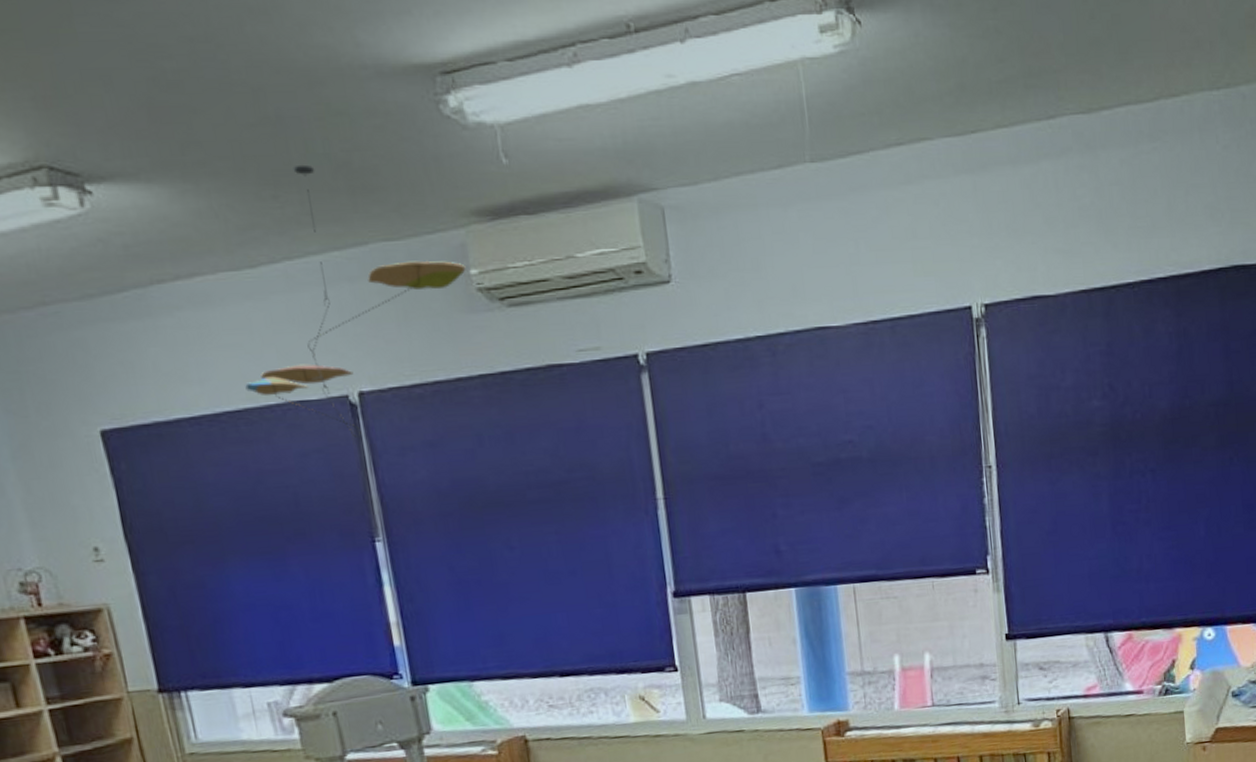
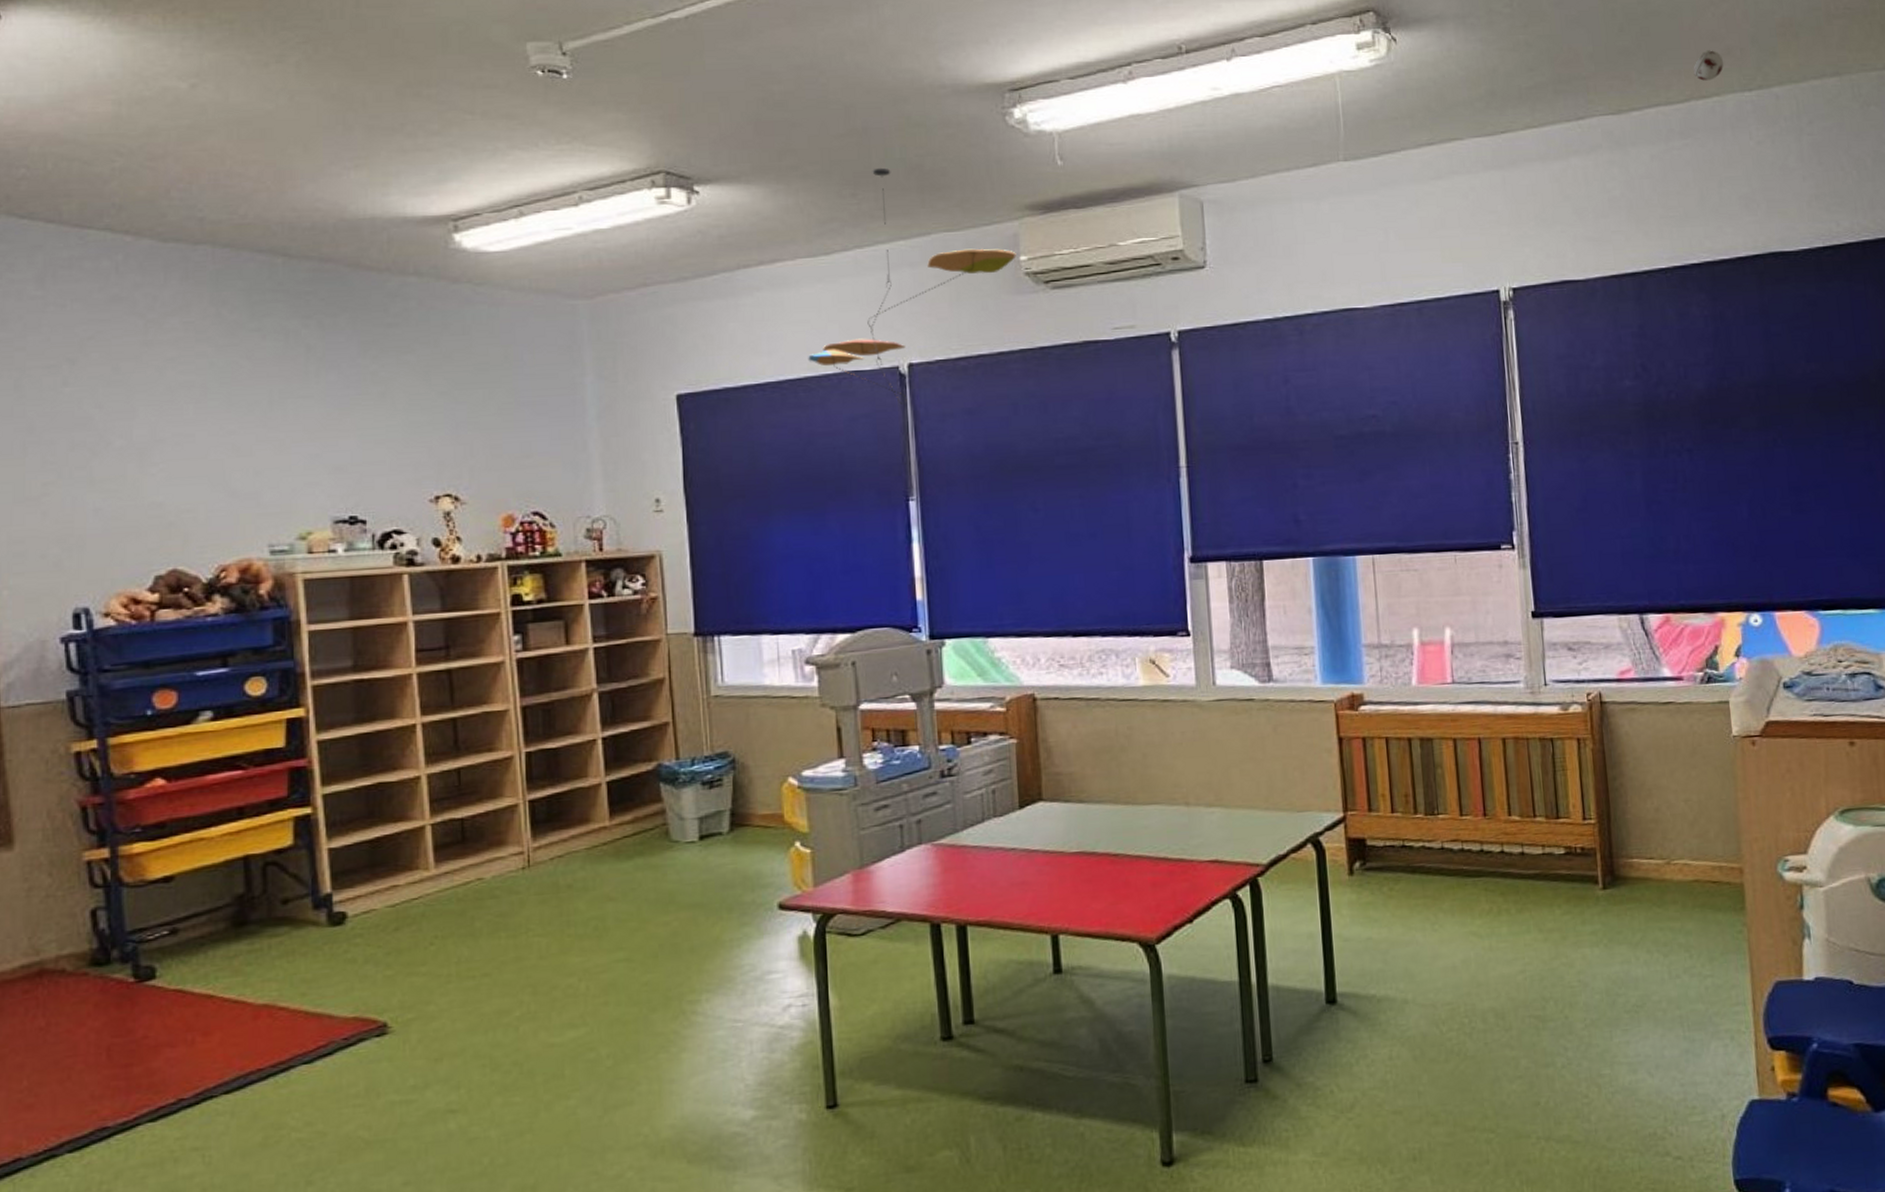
smoke detector: none [1163,42,1193,77] -> present [1693,50,1724,81]

